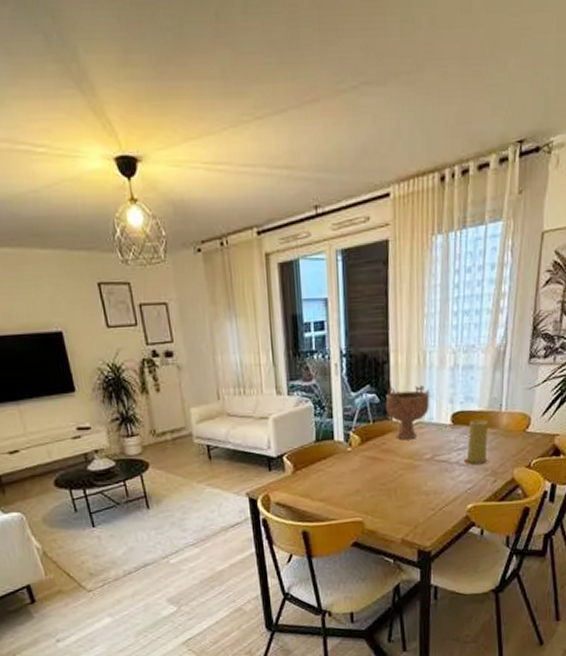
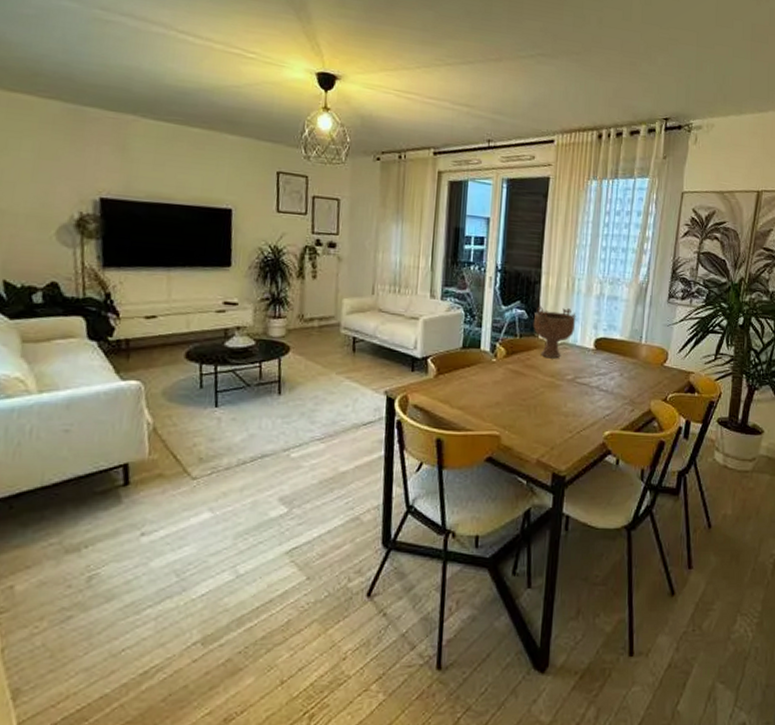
candle: present [464,419,490,466] -> none [603,348,629,393]

